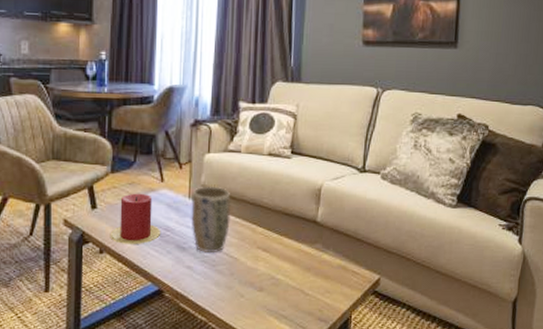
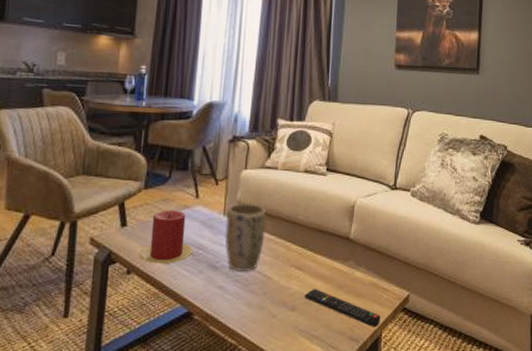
remote control: none [272,269,350,309] -> present [305,288,381,327]

